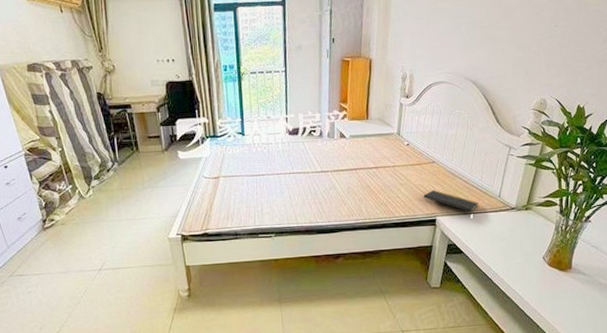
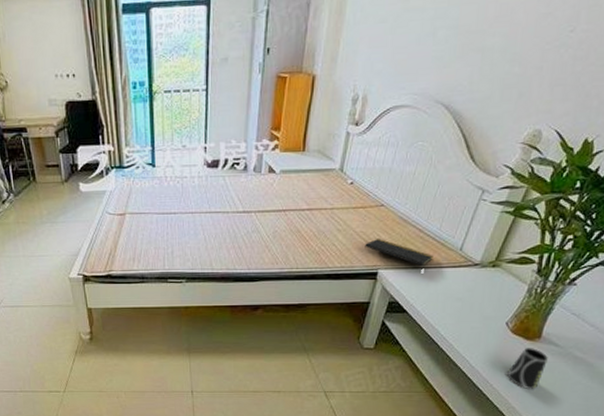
cup: none [549,278,580,316] -> present [506,348,548,390]

